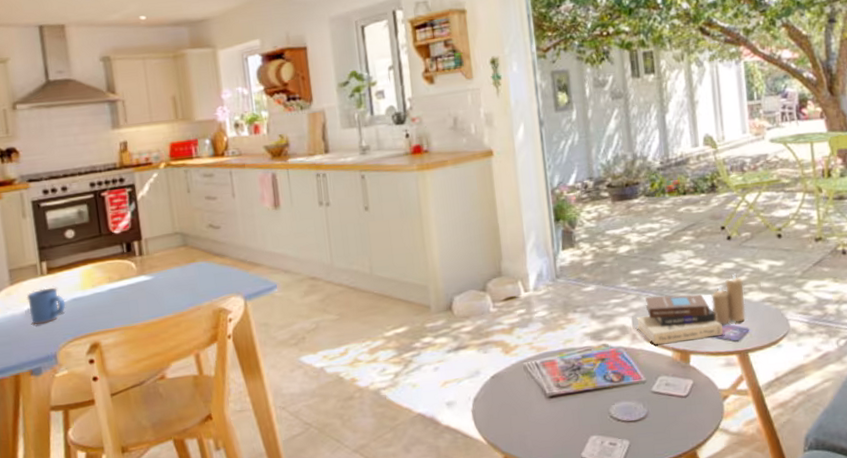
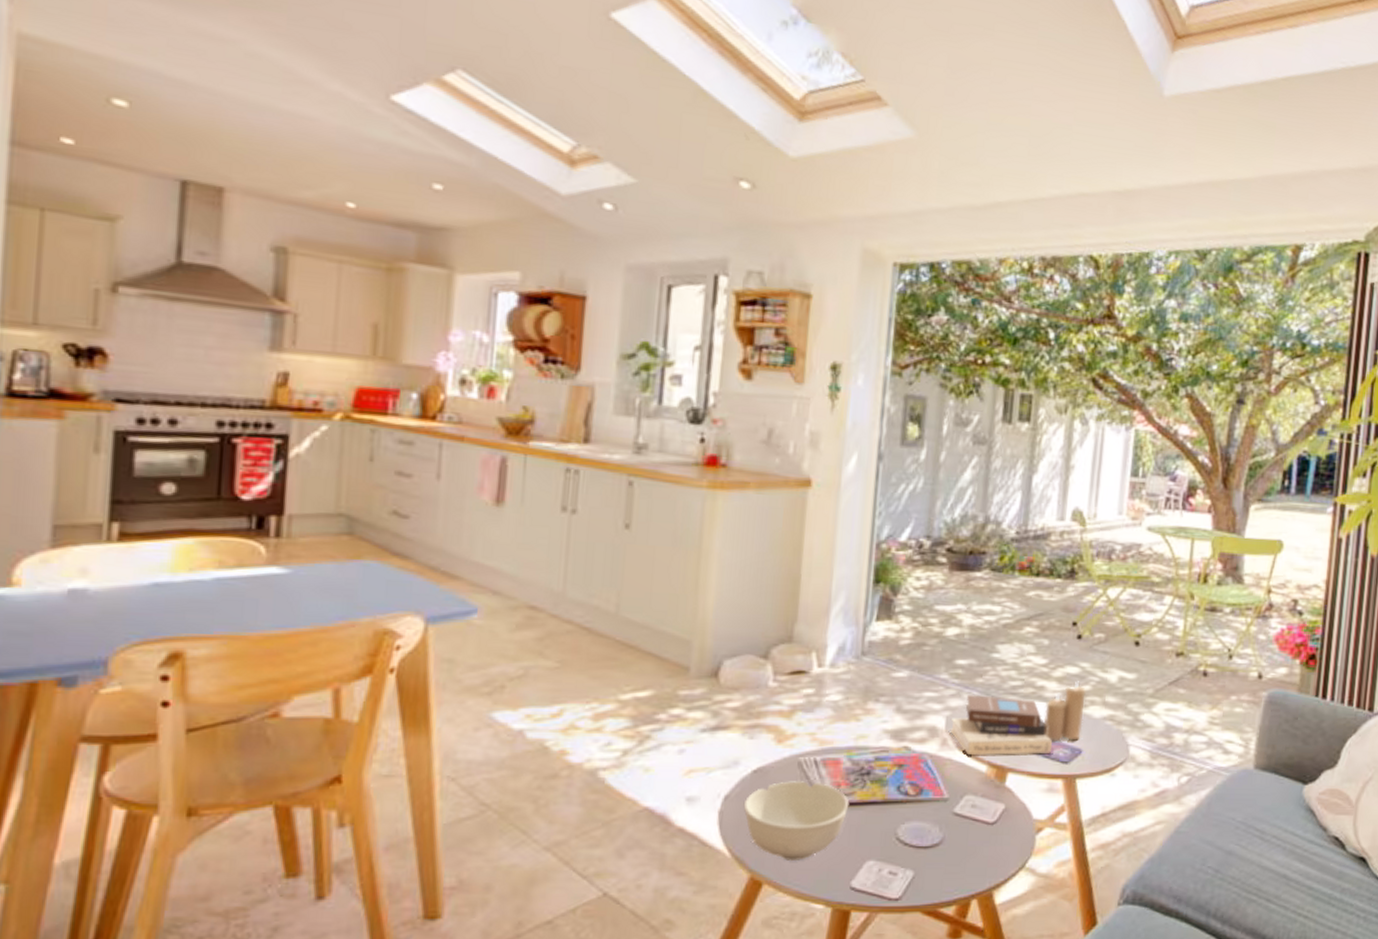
mug: present [26,288,66,324] -> none [75,561,140,613]
bowl: none [489,380,569,443] -> present [743,780,850,862]

